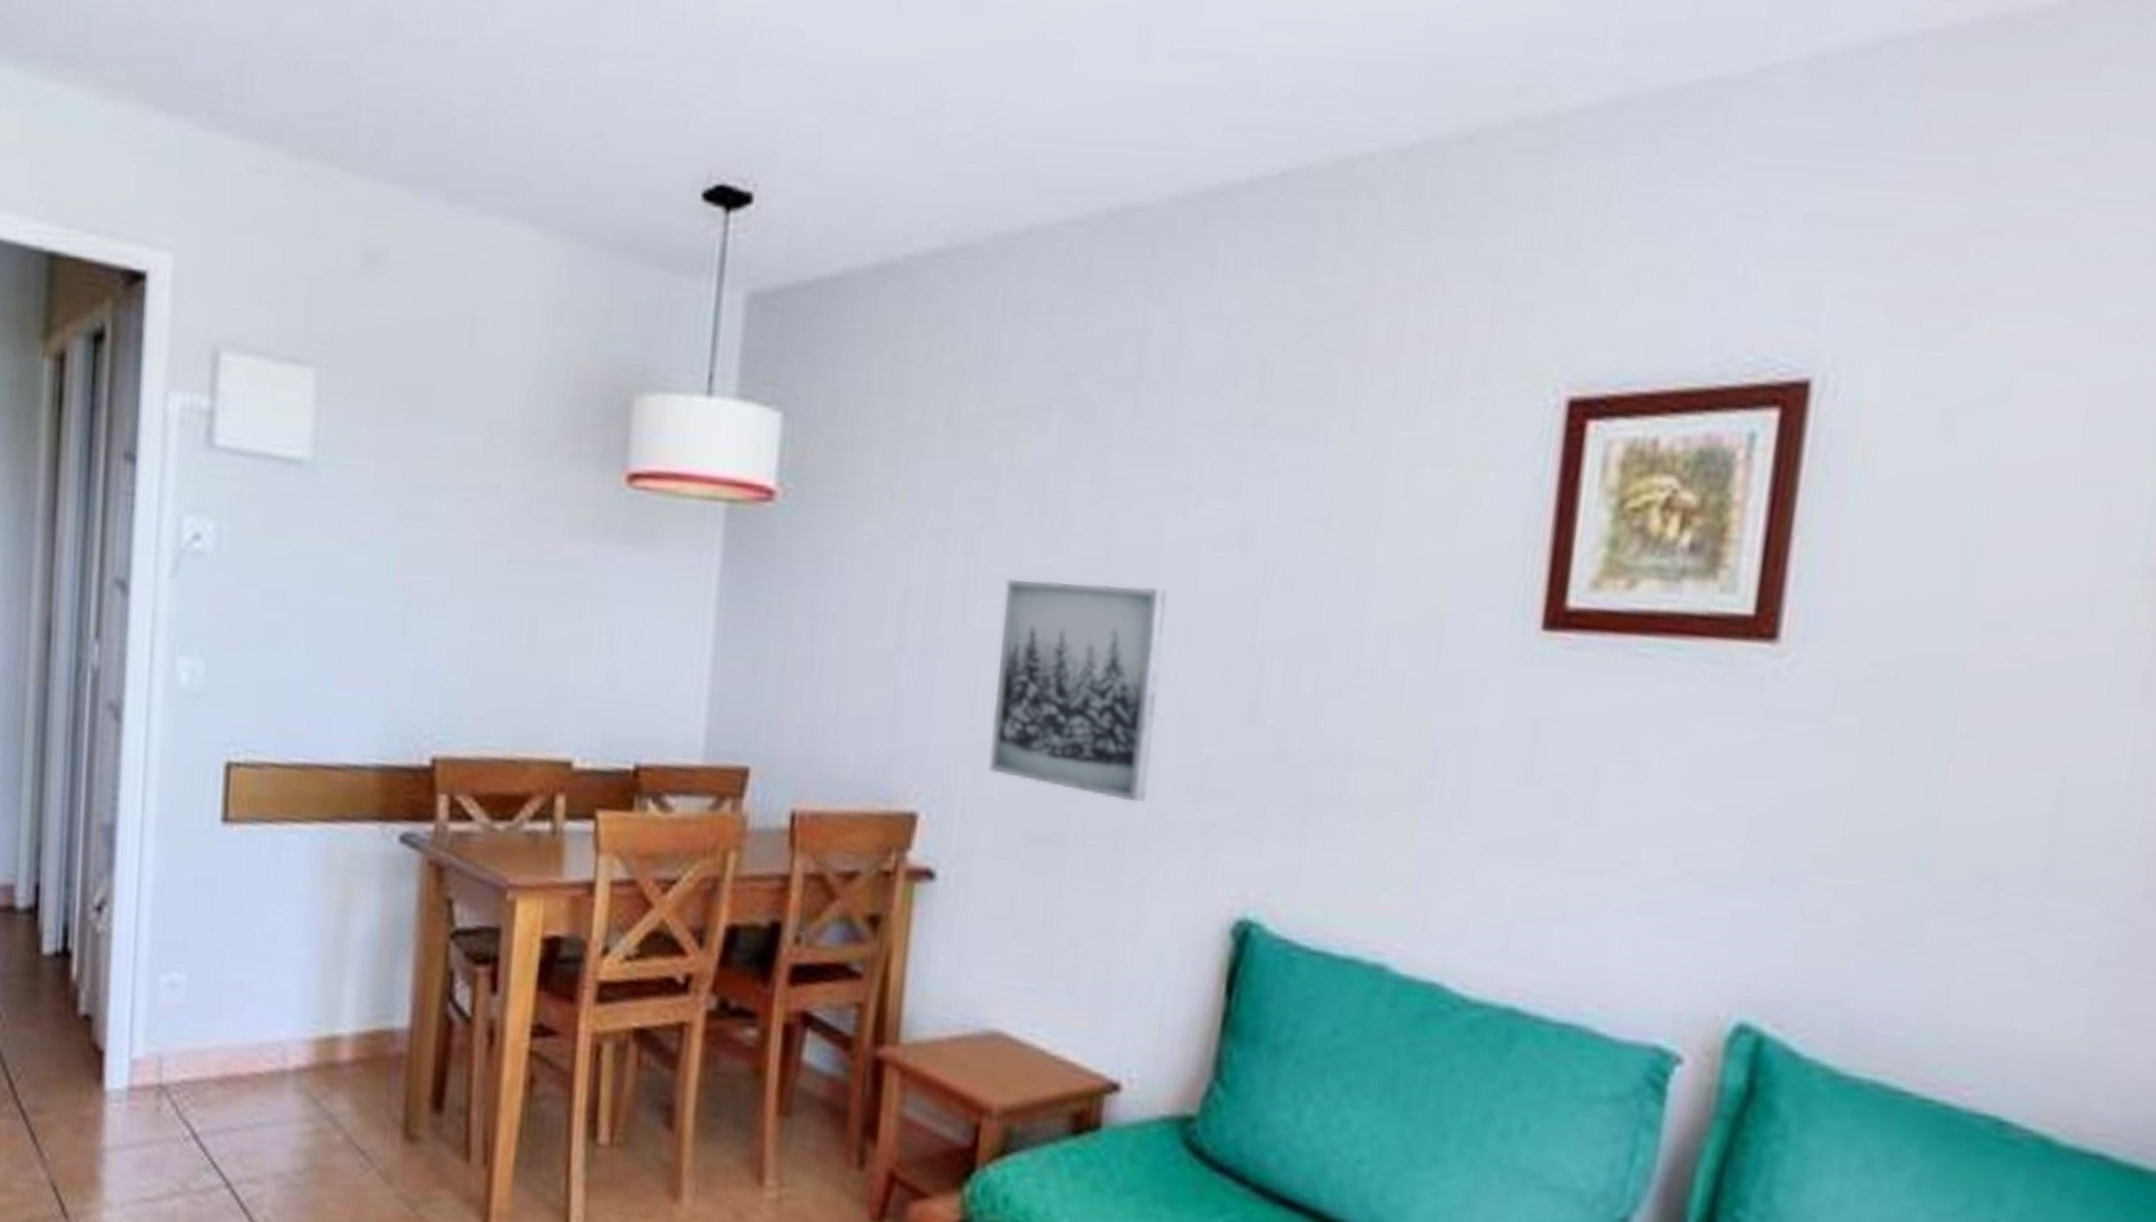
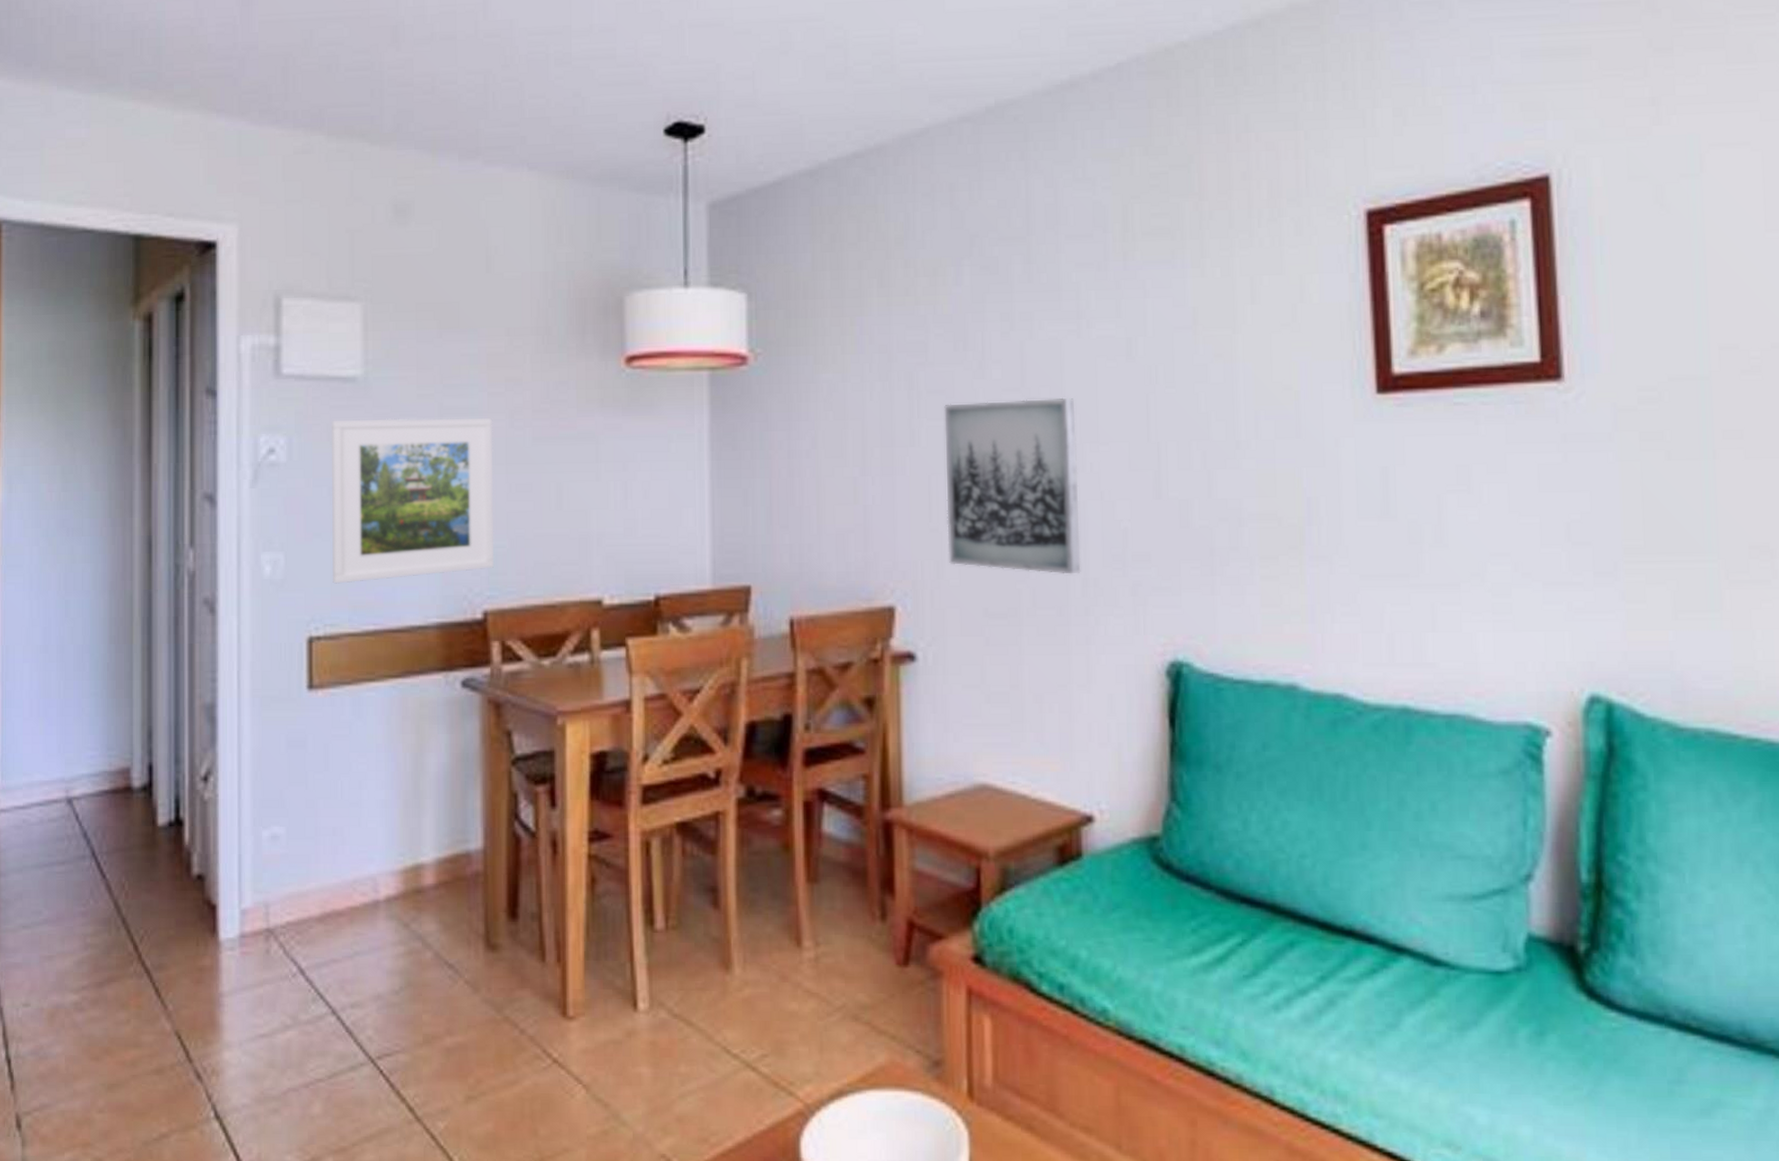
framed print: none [258,508,462,710] -> present [331,418,494,584]

